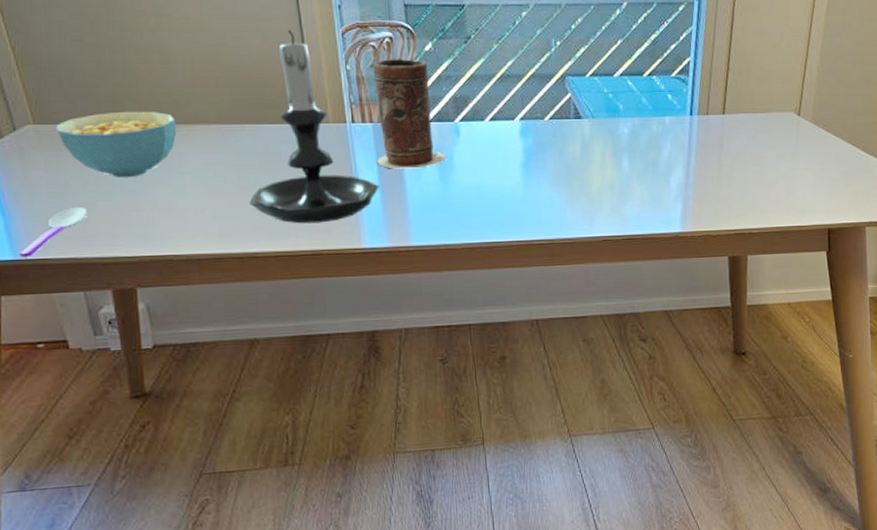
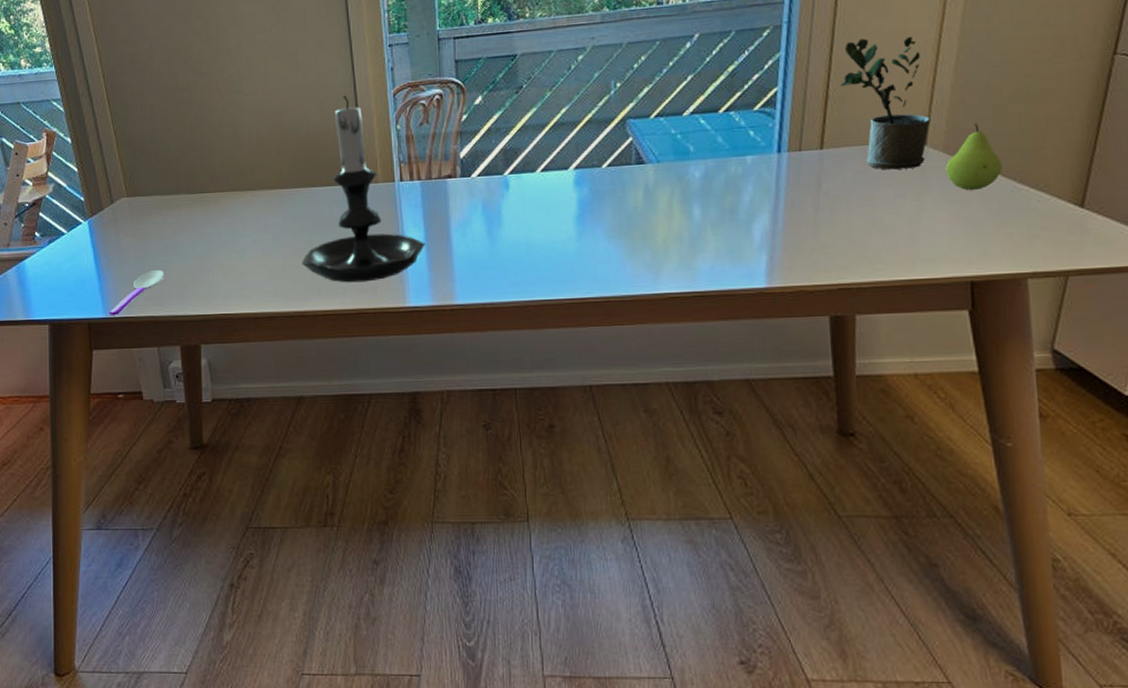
cereal bowl: present [56,111,177,178] -> none [144,180,242,243]
vase: present [373,59,446,169] -> none [422,114,494,226]
potted plant: none [738,21,803,135] -> present [840,36,931,170]
fruit: none [812,100,851,155] -> present [945,123,1002,191]

